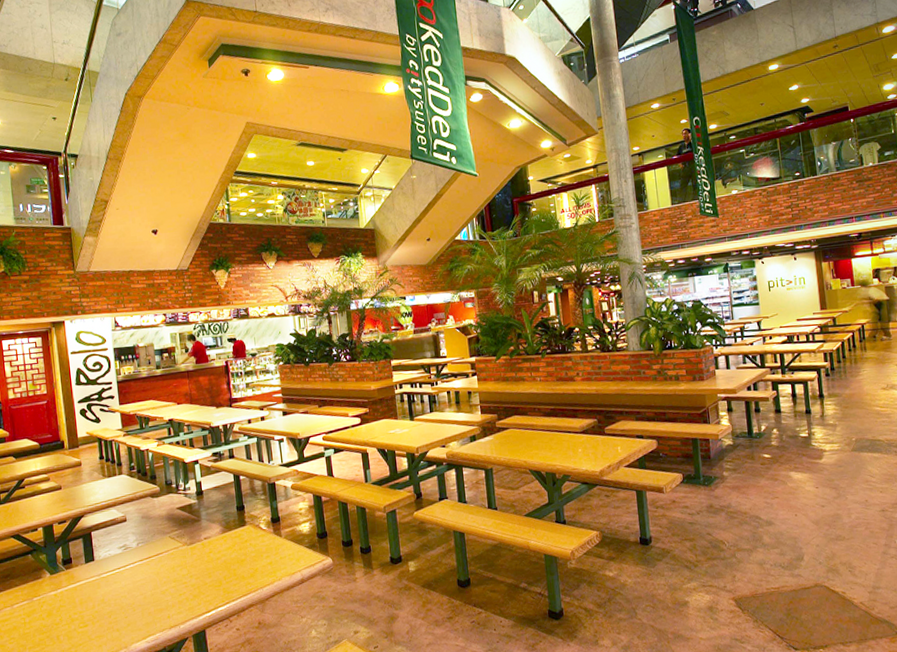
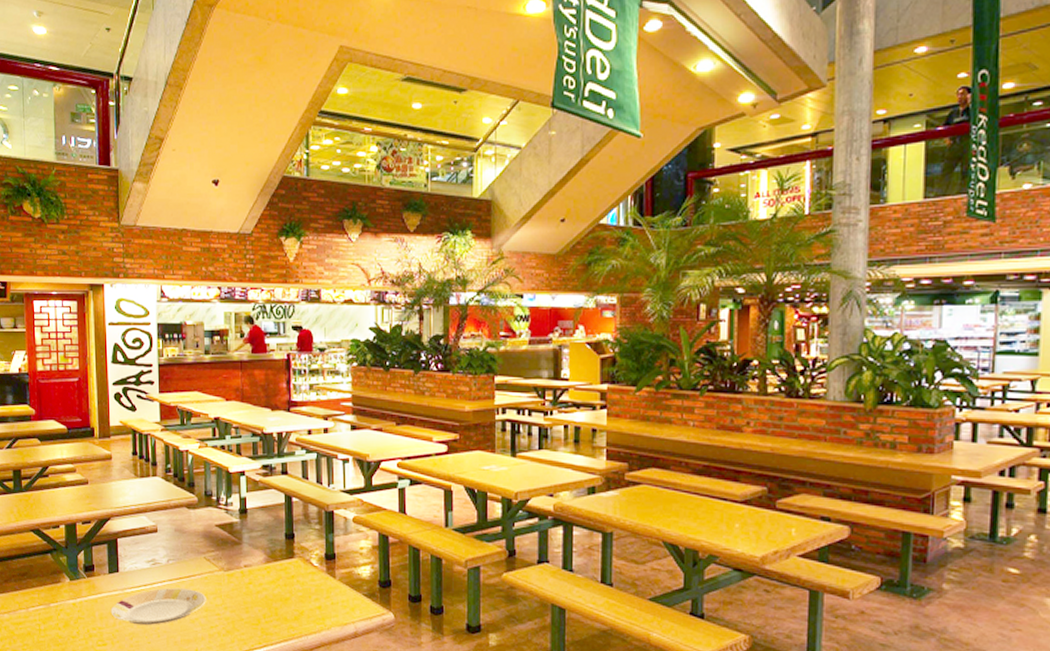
plate: none [89,565,174,604] -> present [111,588,206,625]

